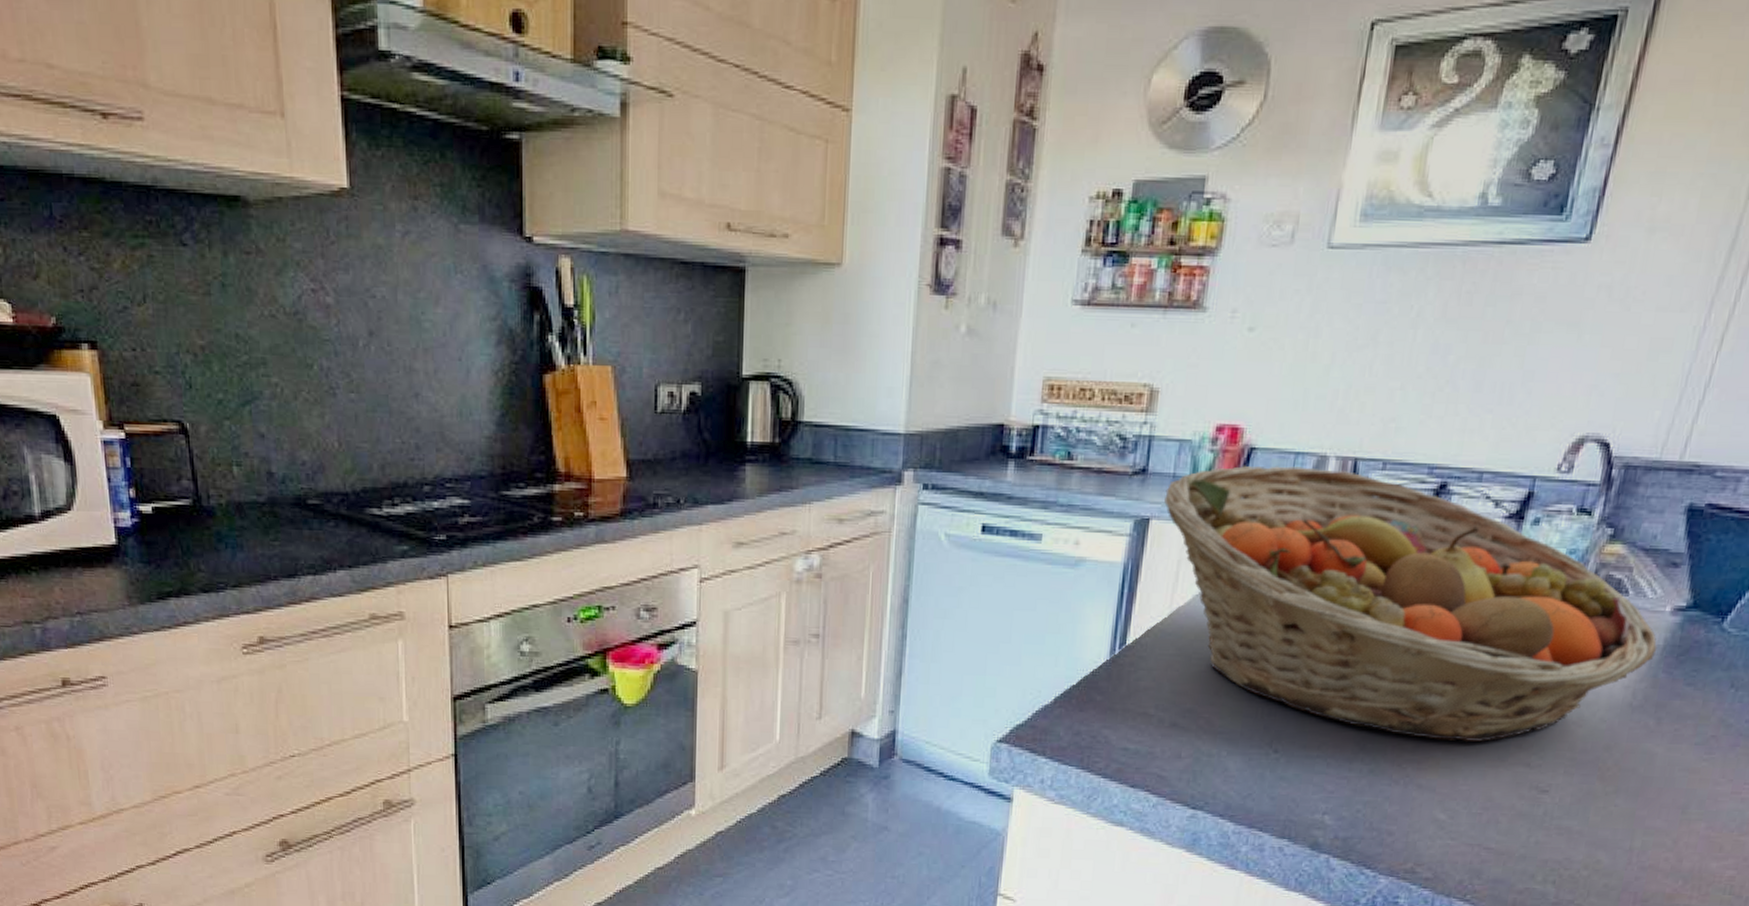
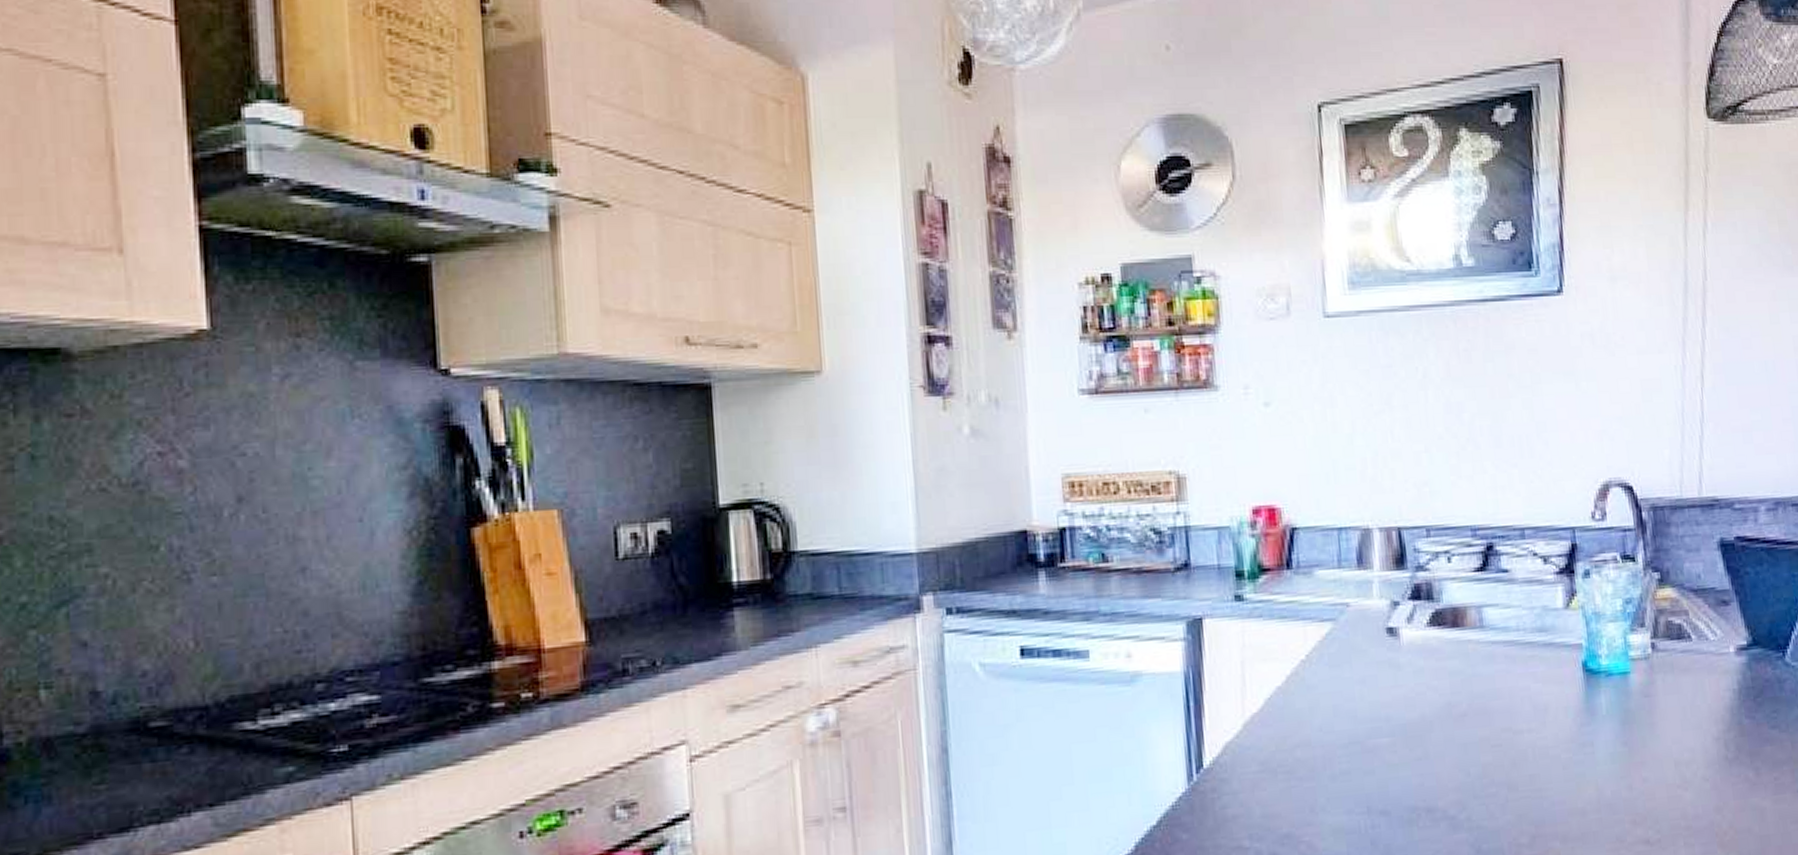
fruit basket: present [1164,465,1658,742] -> none [1213,542,1734,829]

